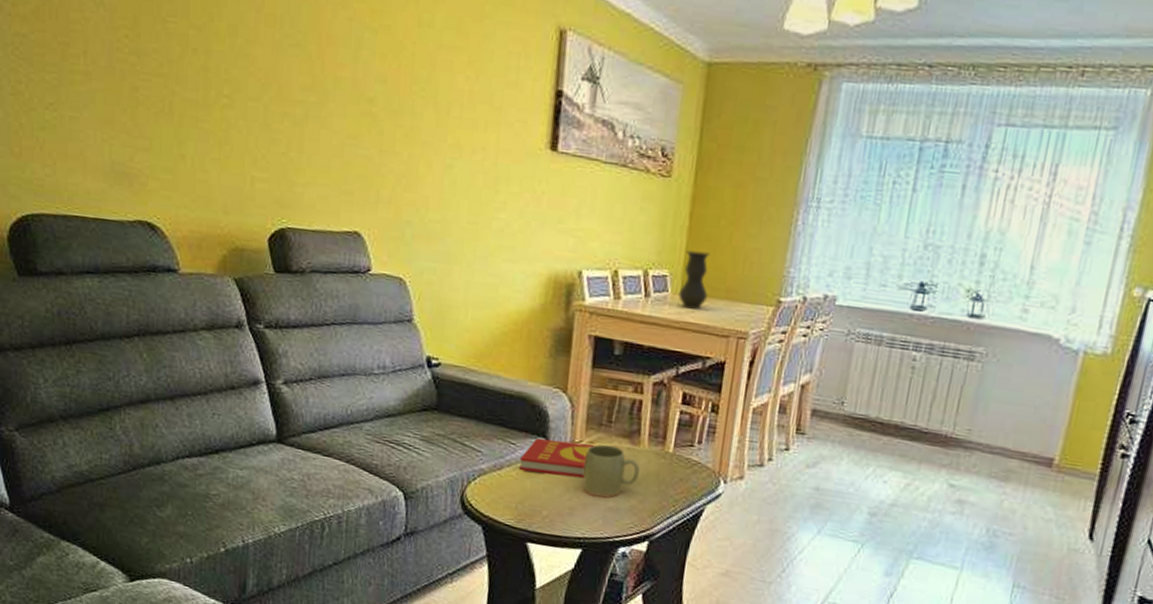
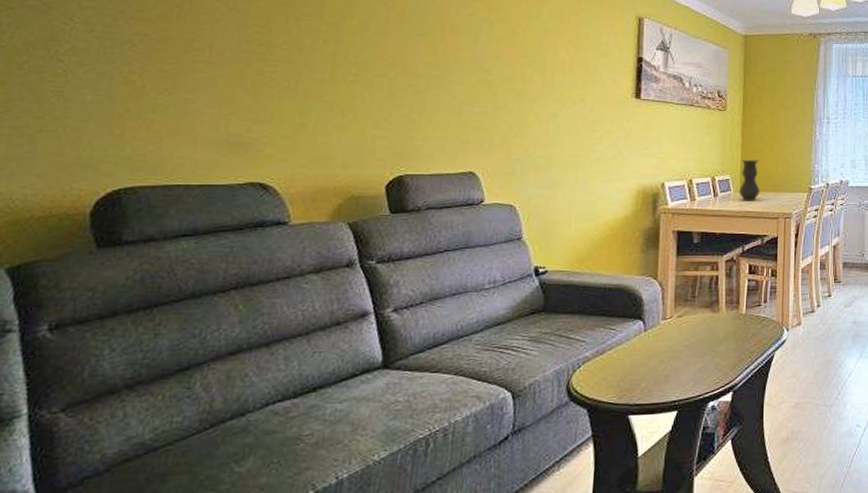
book: present [519,437,595,479] -> none [619,319,683,352]
mug: present [582,444,640,498] -> none [674,316,720,362]

